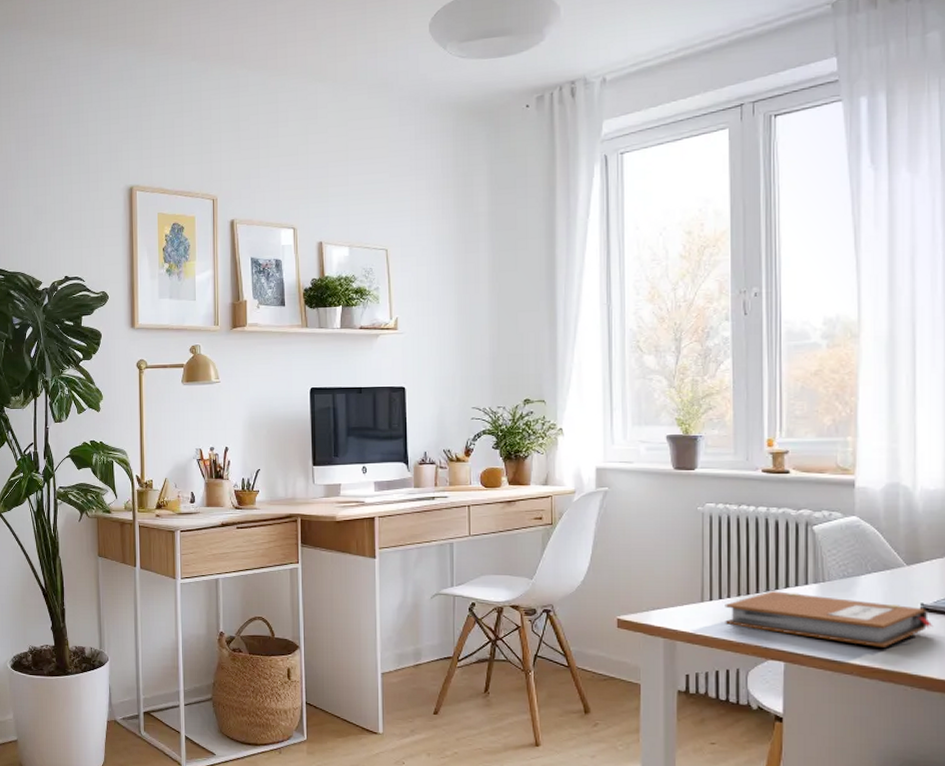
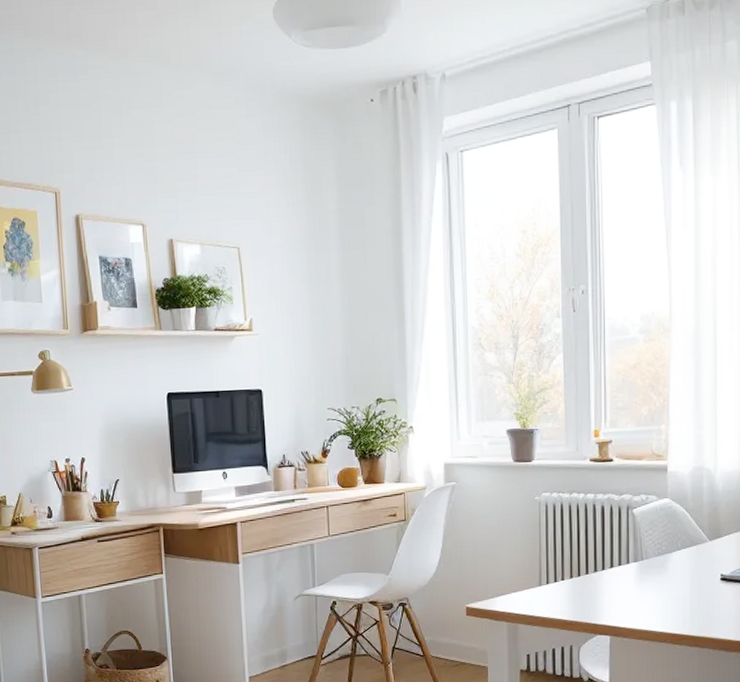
notebook: present [725,591,933,647] -> none [559,571,731,616]

